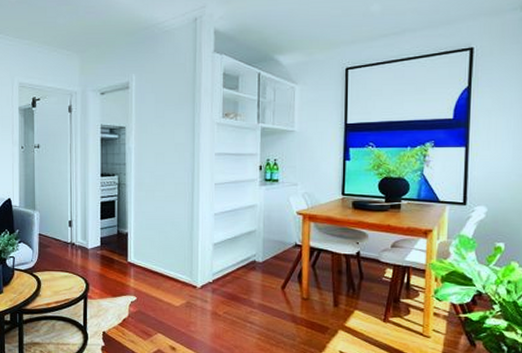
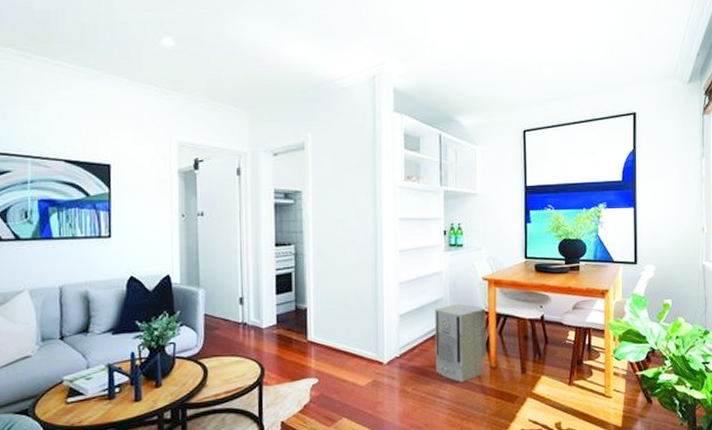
air purifier: none [247,235,299,311] -> present [435,303,487,383]

